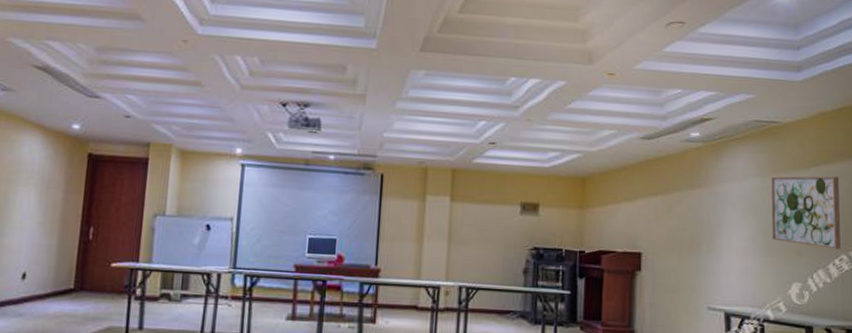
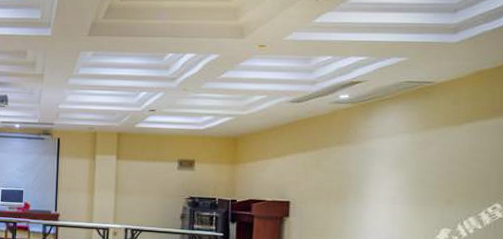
wall art: present [771,176,841,249] -> none [421,131,496,199]

